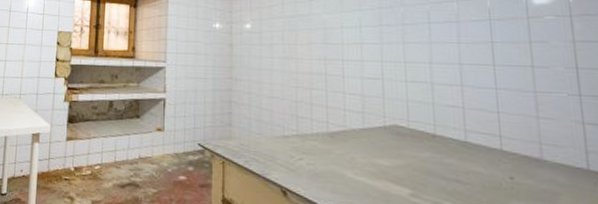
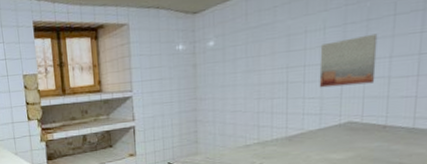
wall art: none [357,38,417,87] -> present [319,33,378,88]

